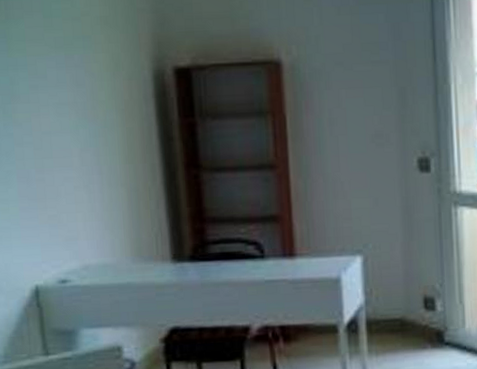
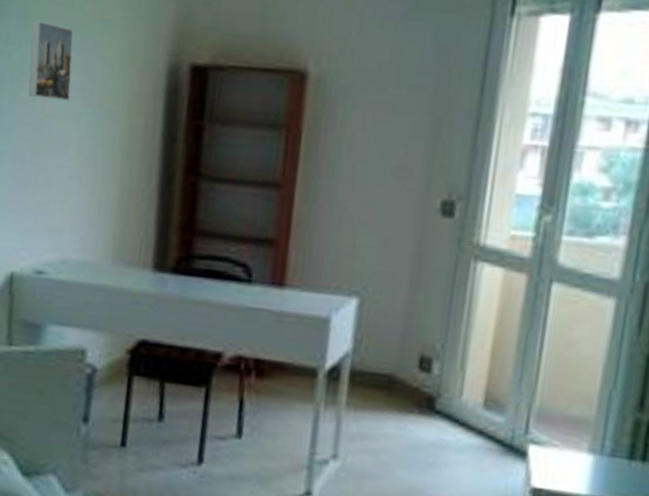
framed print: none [14,44,65,118] -> present [28,20,74,101]

